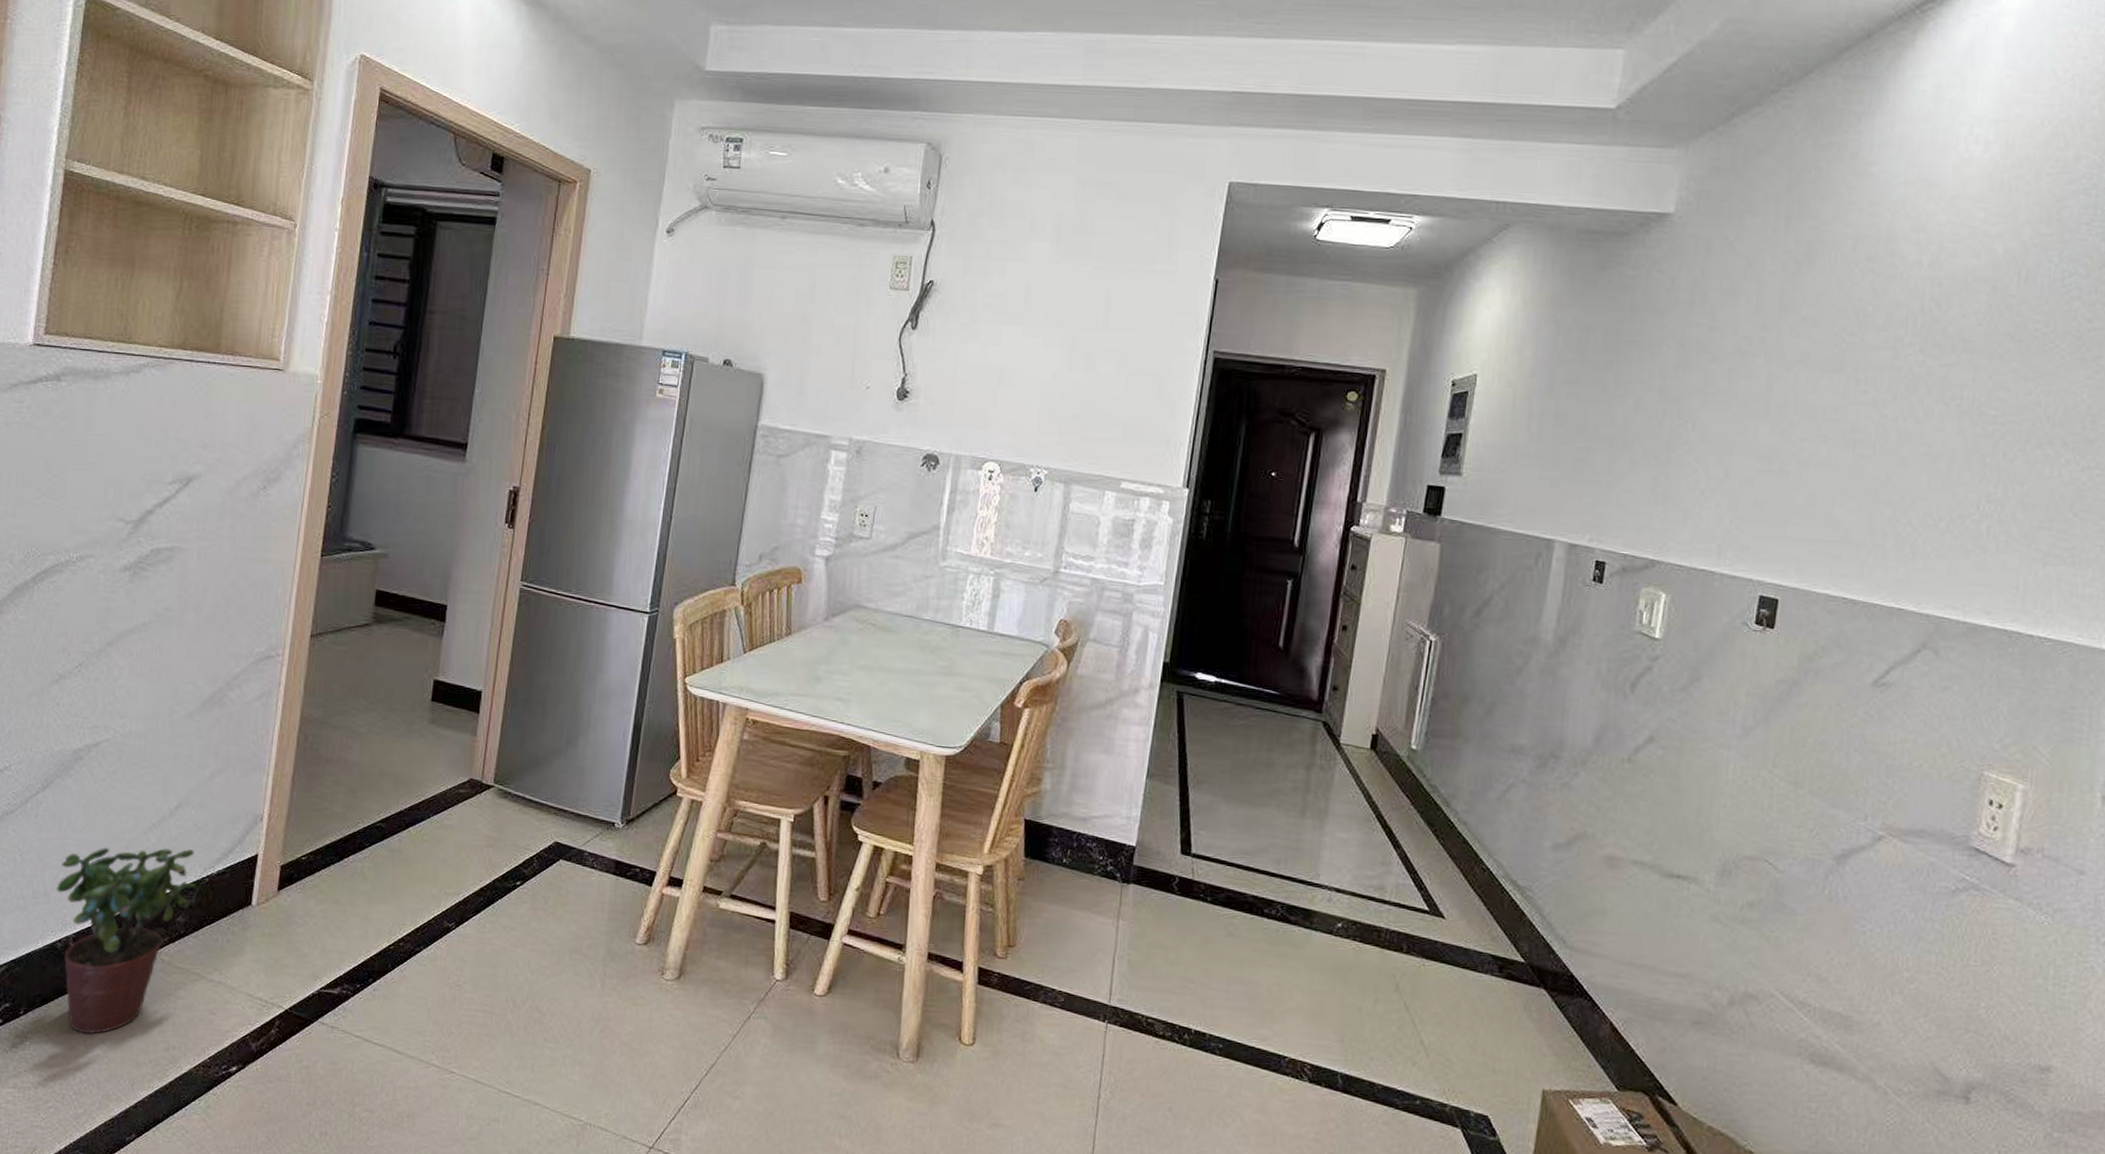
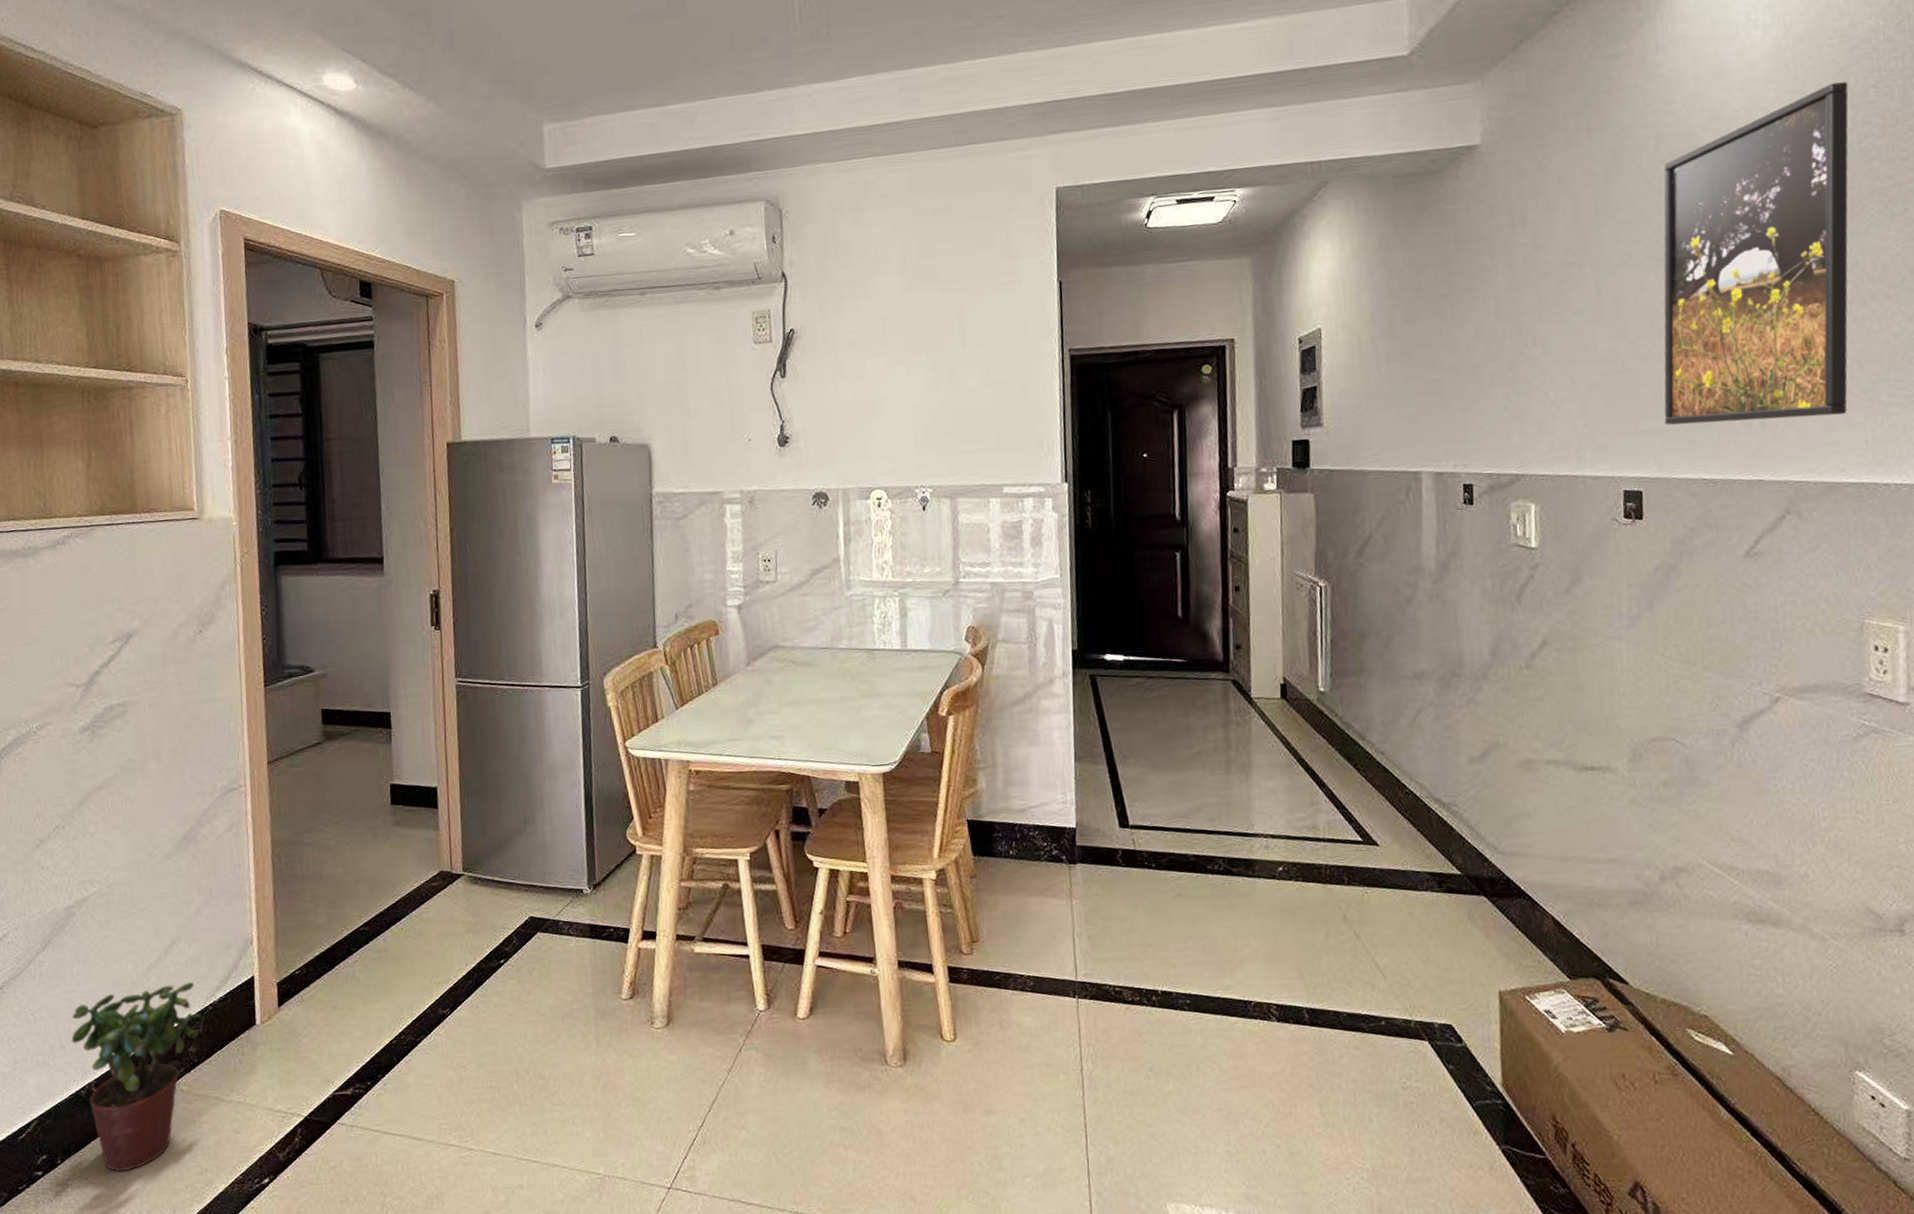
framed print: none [1813,212,2061,557] -> present [1664,82,1849,425]

